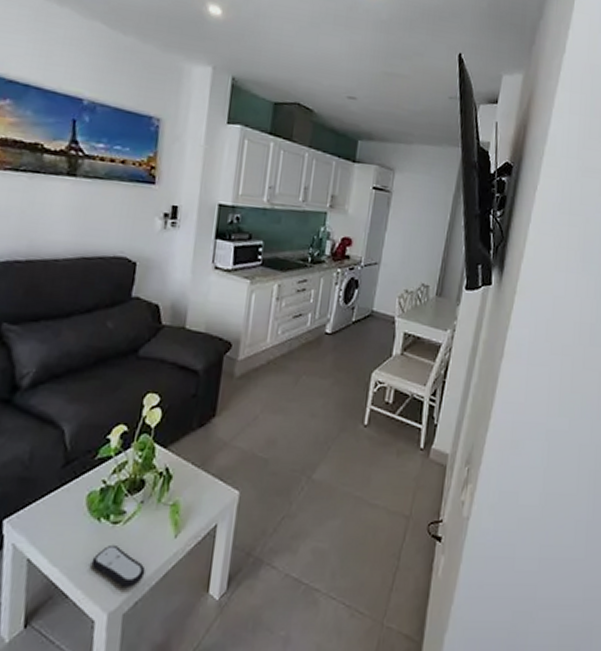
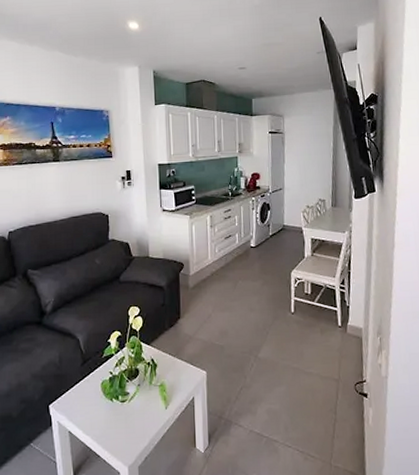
remote control: present [91,544,146,587] -> none [111,417,149,447]

